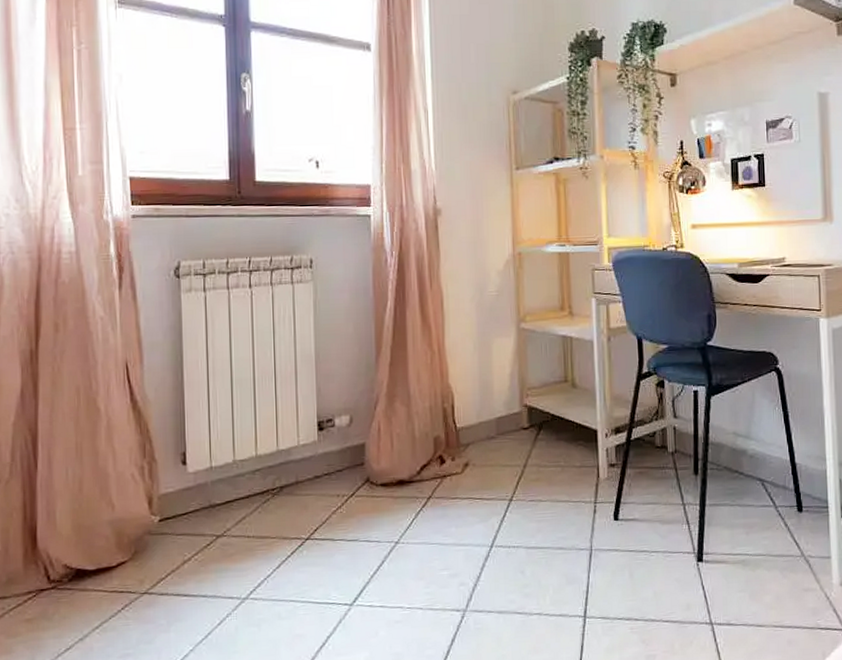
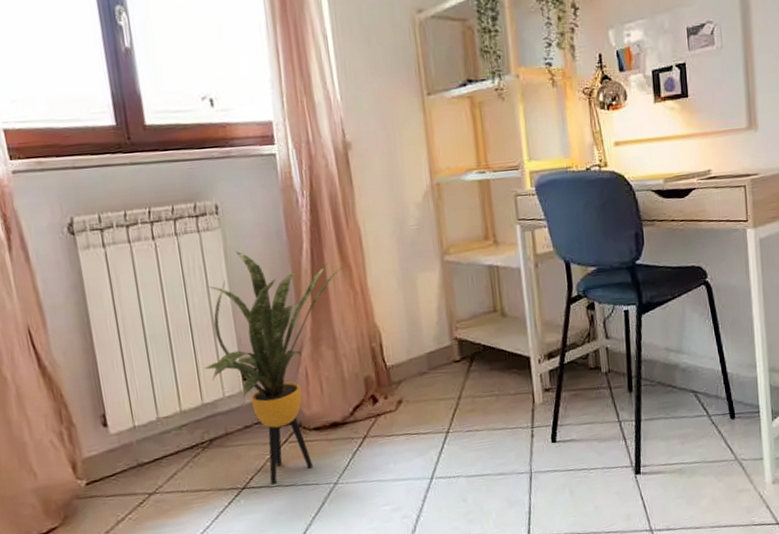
house plant: none [282,304,428,538] -> present [203,251,348,485]

